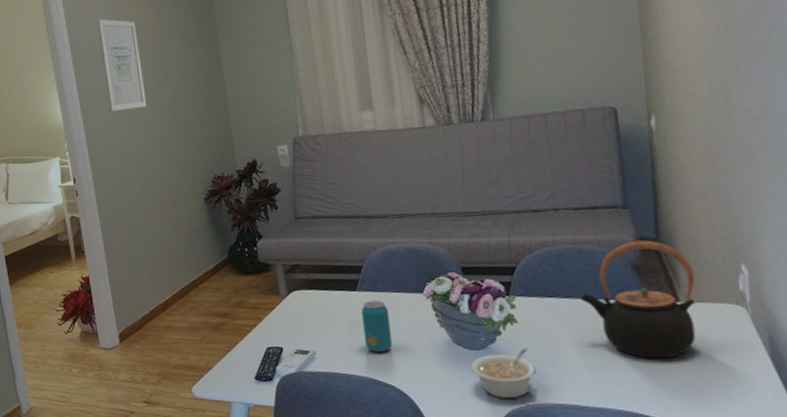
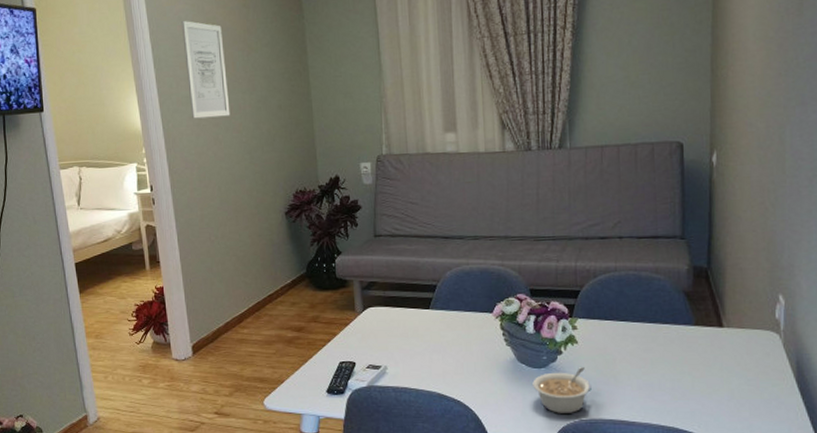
beverage can: present [361,301,393,352] -> none [433,319,461,368]
teapot: present [581,240,696,359] -> none [636,269,738,380]

